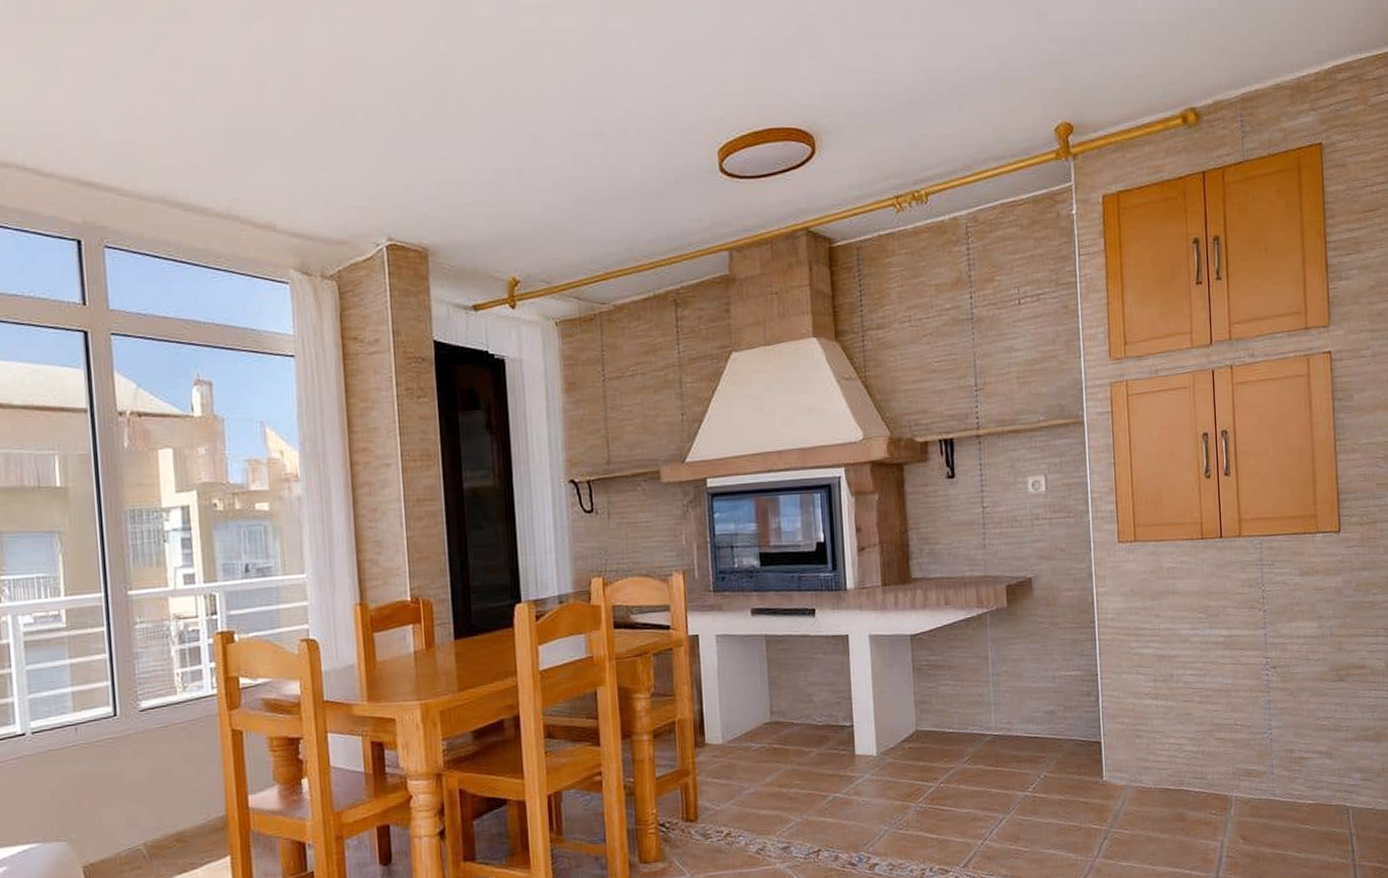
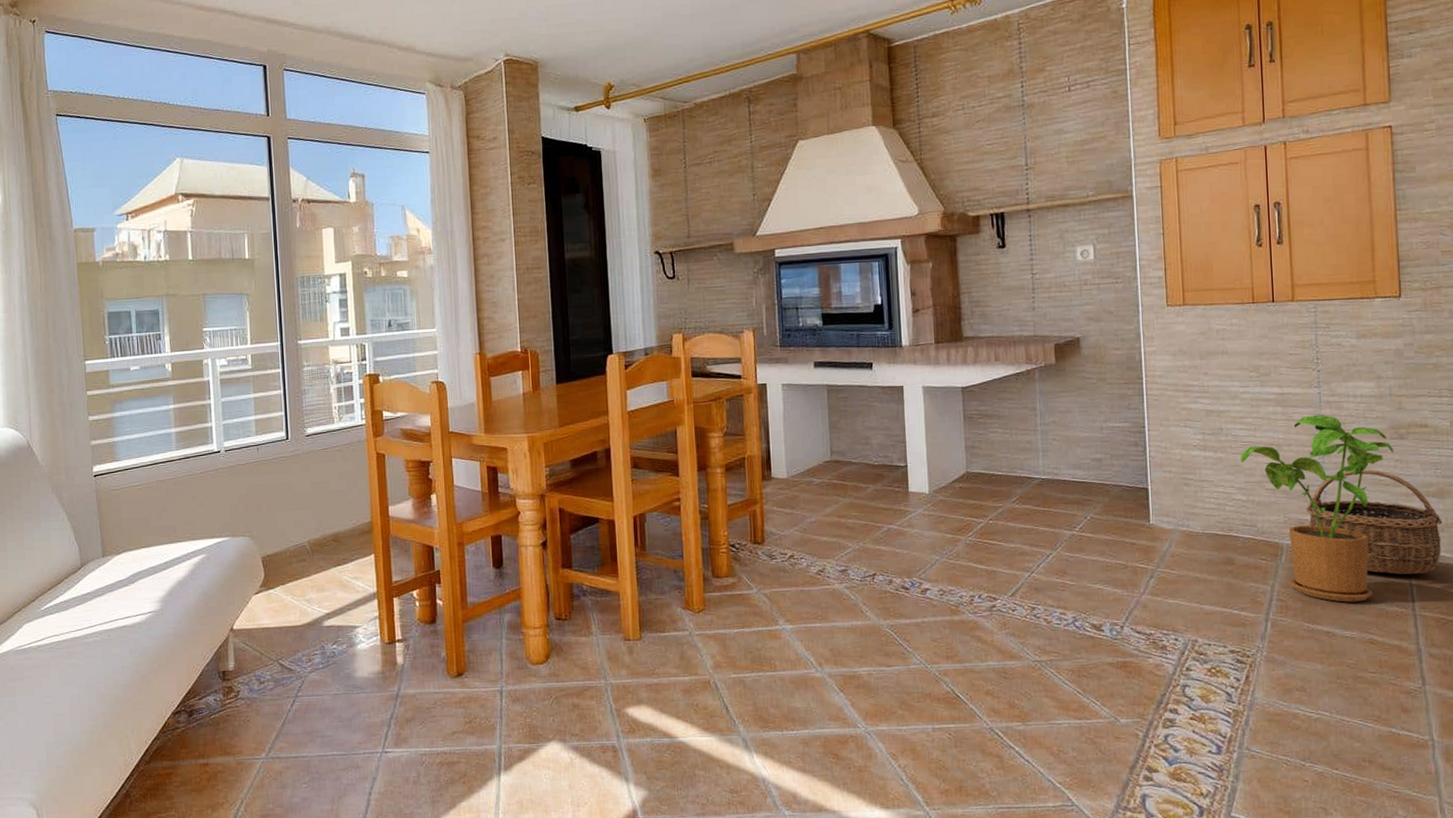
house plant: none [1191,657,1334,856] -> present [1241,415,1393,602]
wicker basket: none [1253,714,1379,824] -> present [1305,469,1443,575]

